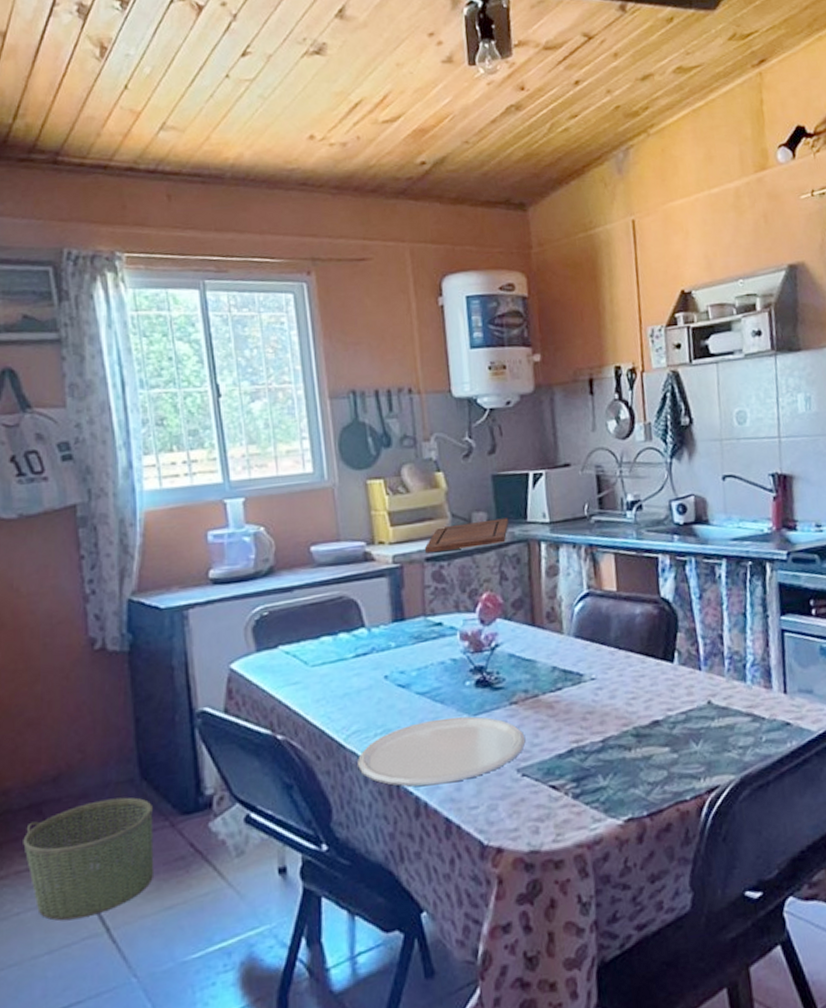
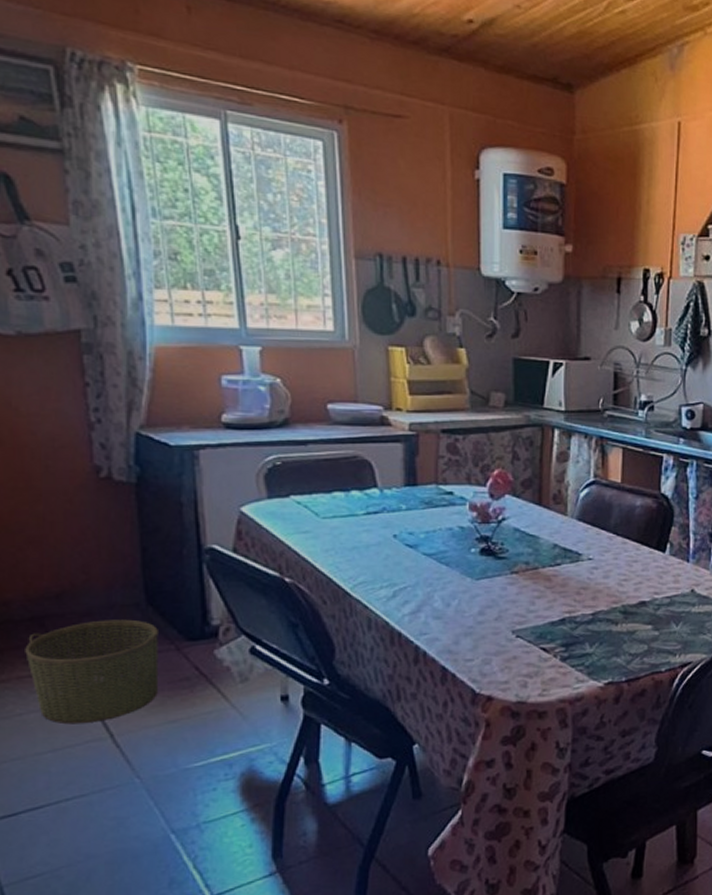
plate: present [358,716,526,787] -> none [363,579,523,637]
cutting board: present [425,517,509,554] -> none [442,401,526,426]

